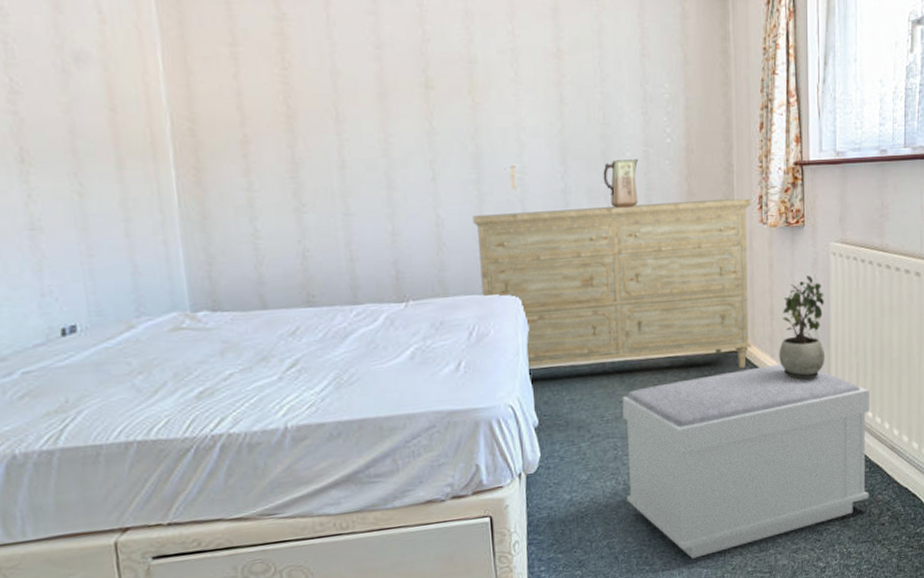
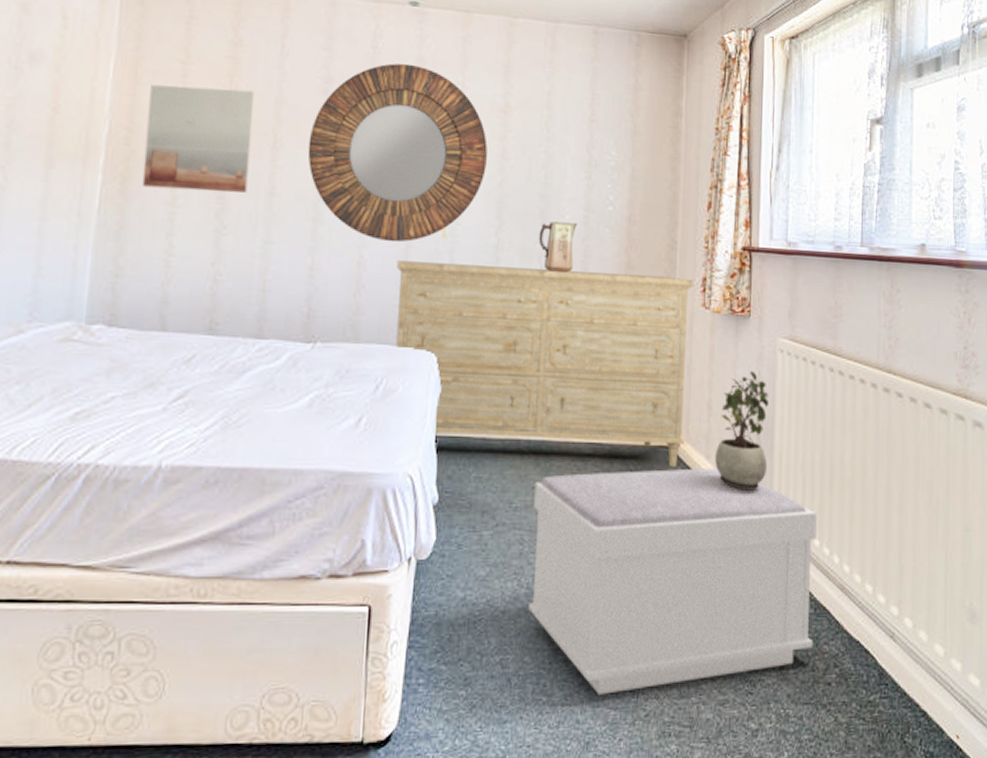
wall art: none [203,66,319,176] -> present [142,84,255,193]
home mirror: none [369,18,546,200] -> present [307,63,488,243]

